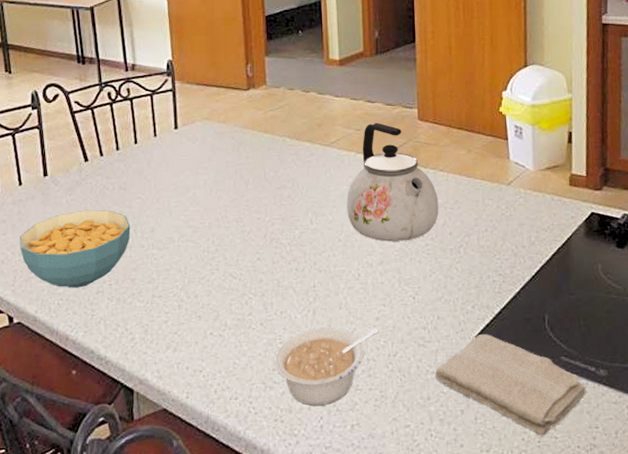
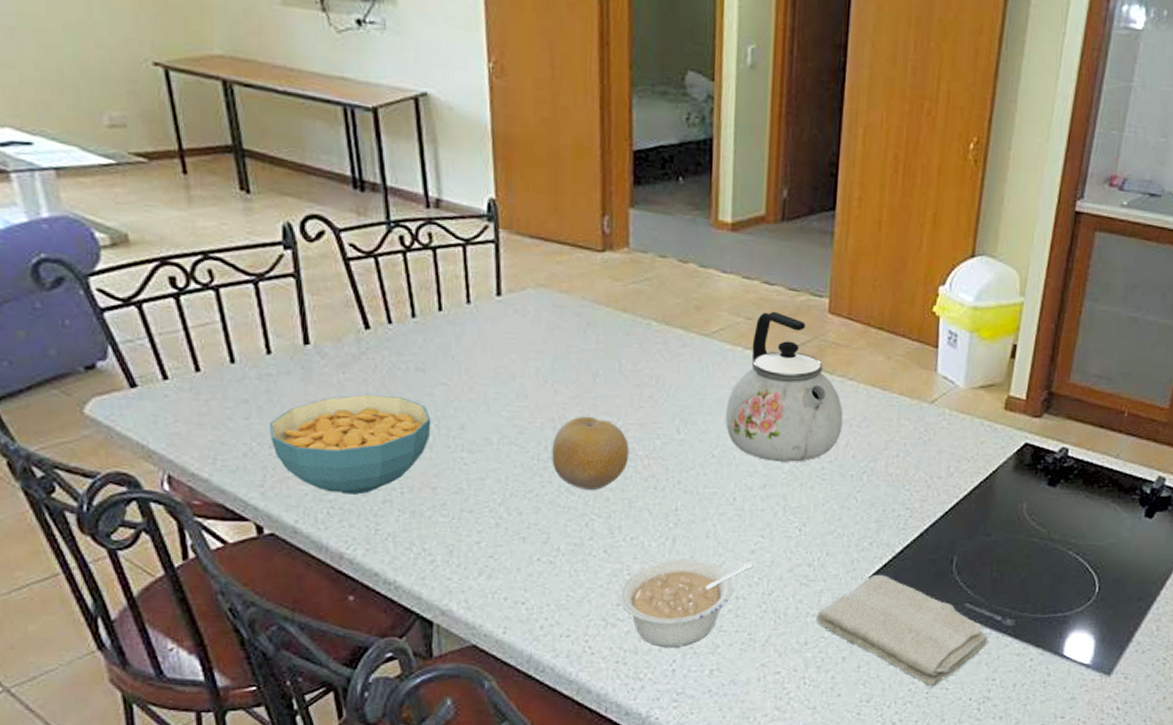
fruit: none [218,215,275,274] -> present [552,416,629,490]

